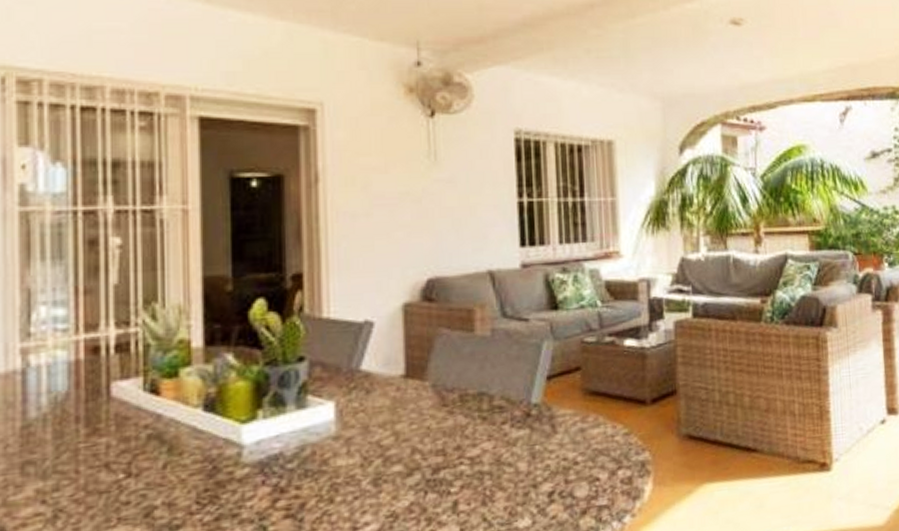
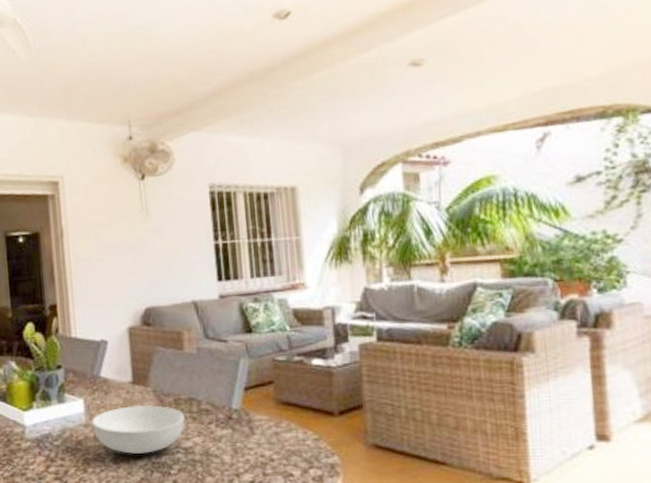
serving bowl: none [345,404,472,472] -> present [92,404,185,454]

